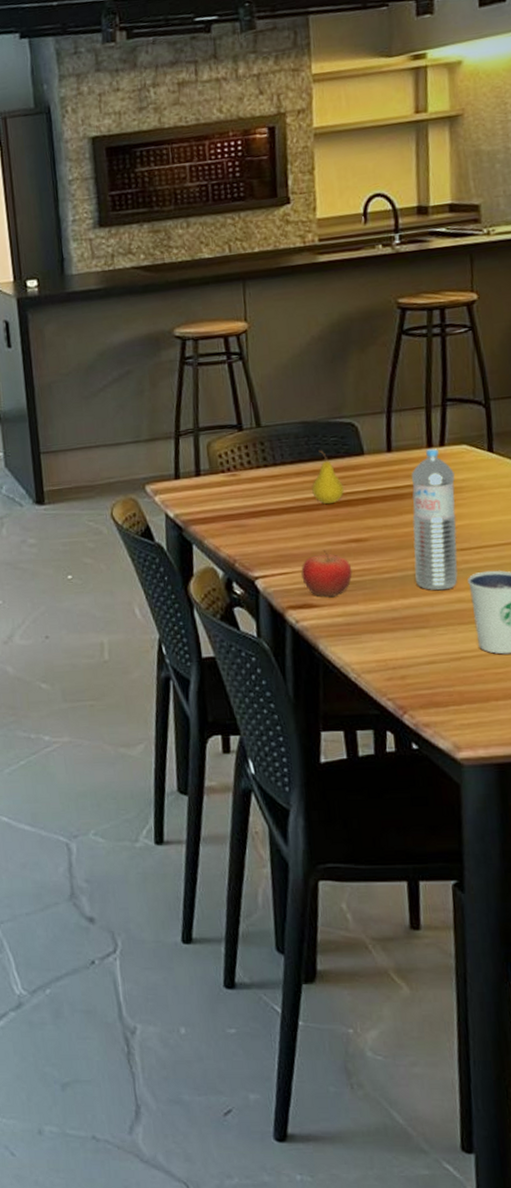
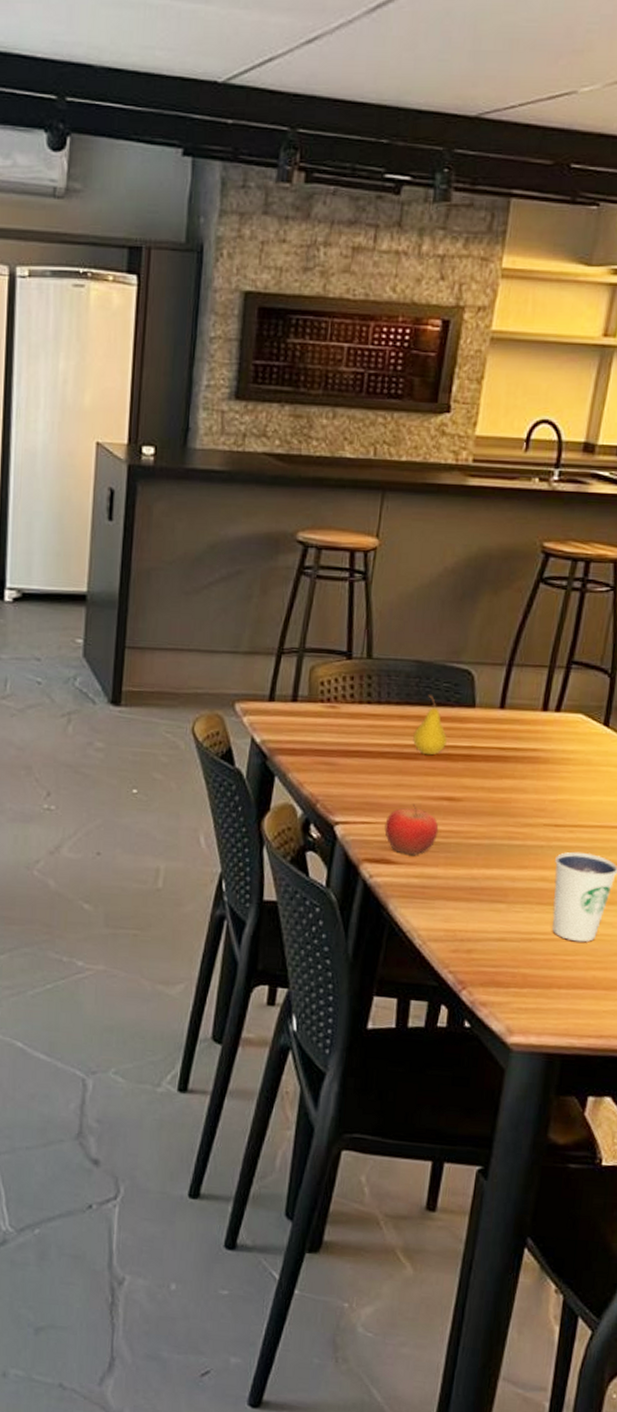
water bottle: present [411,449,458,591] -> none [502,713,565,866]

